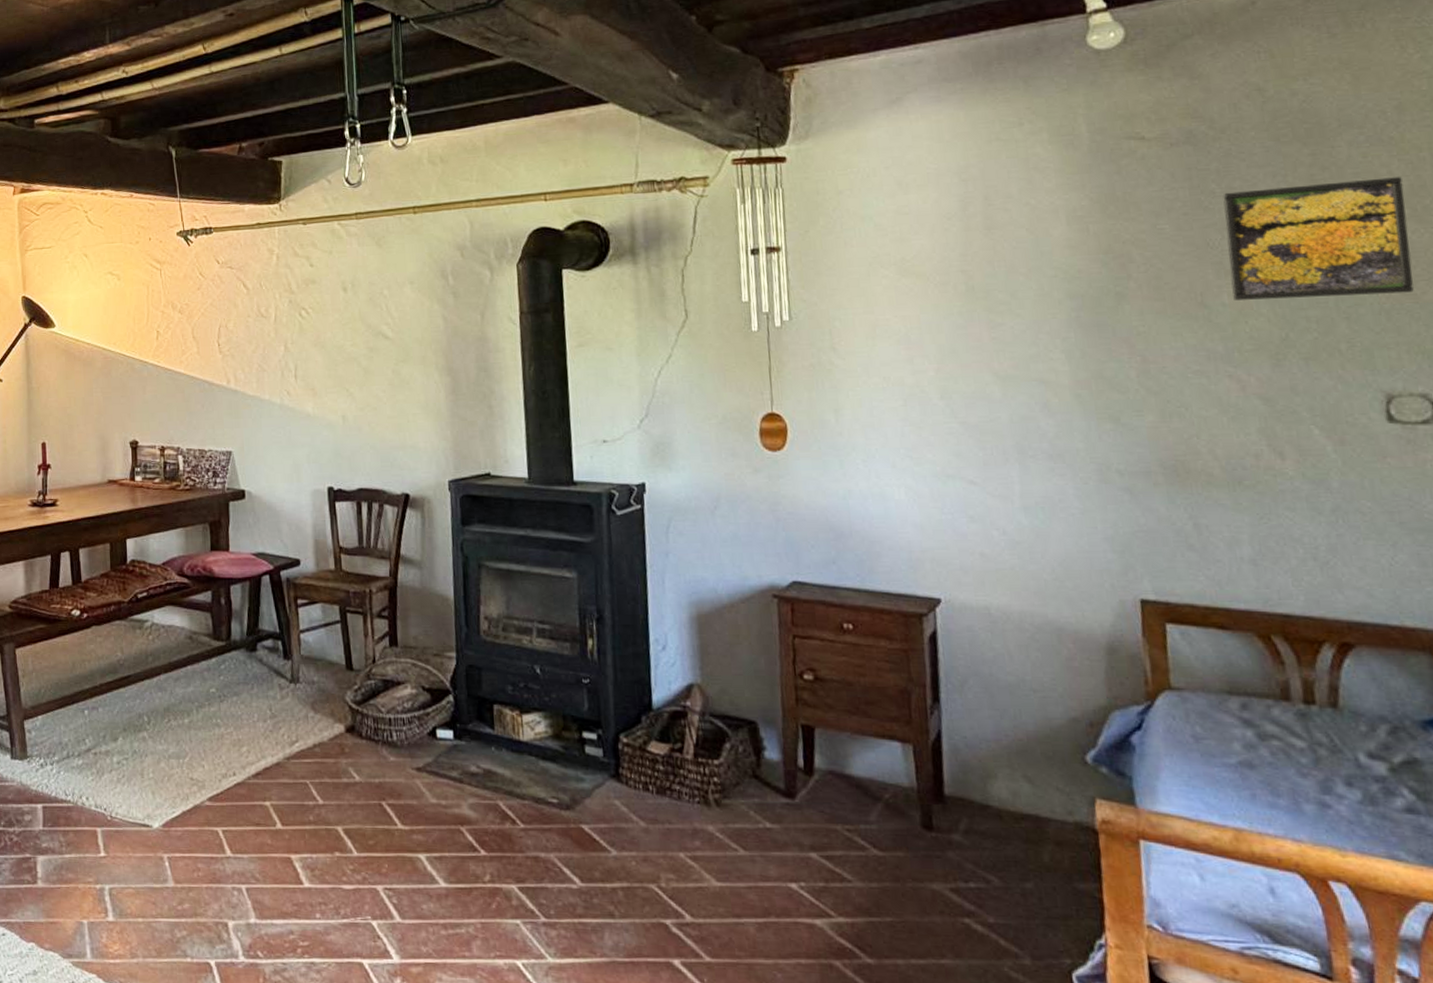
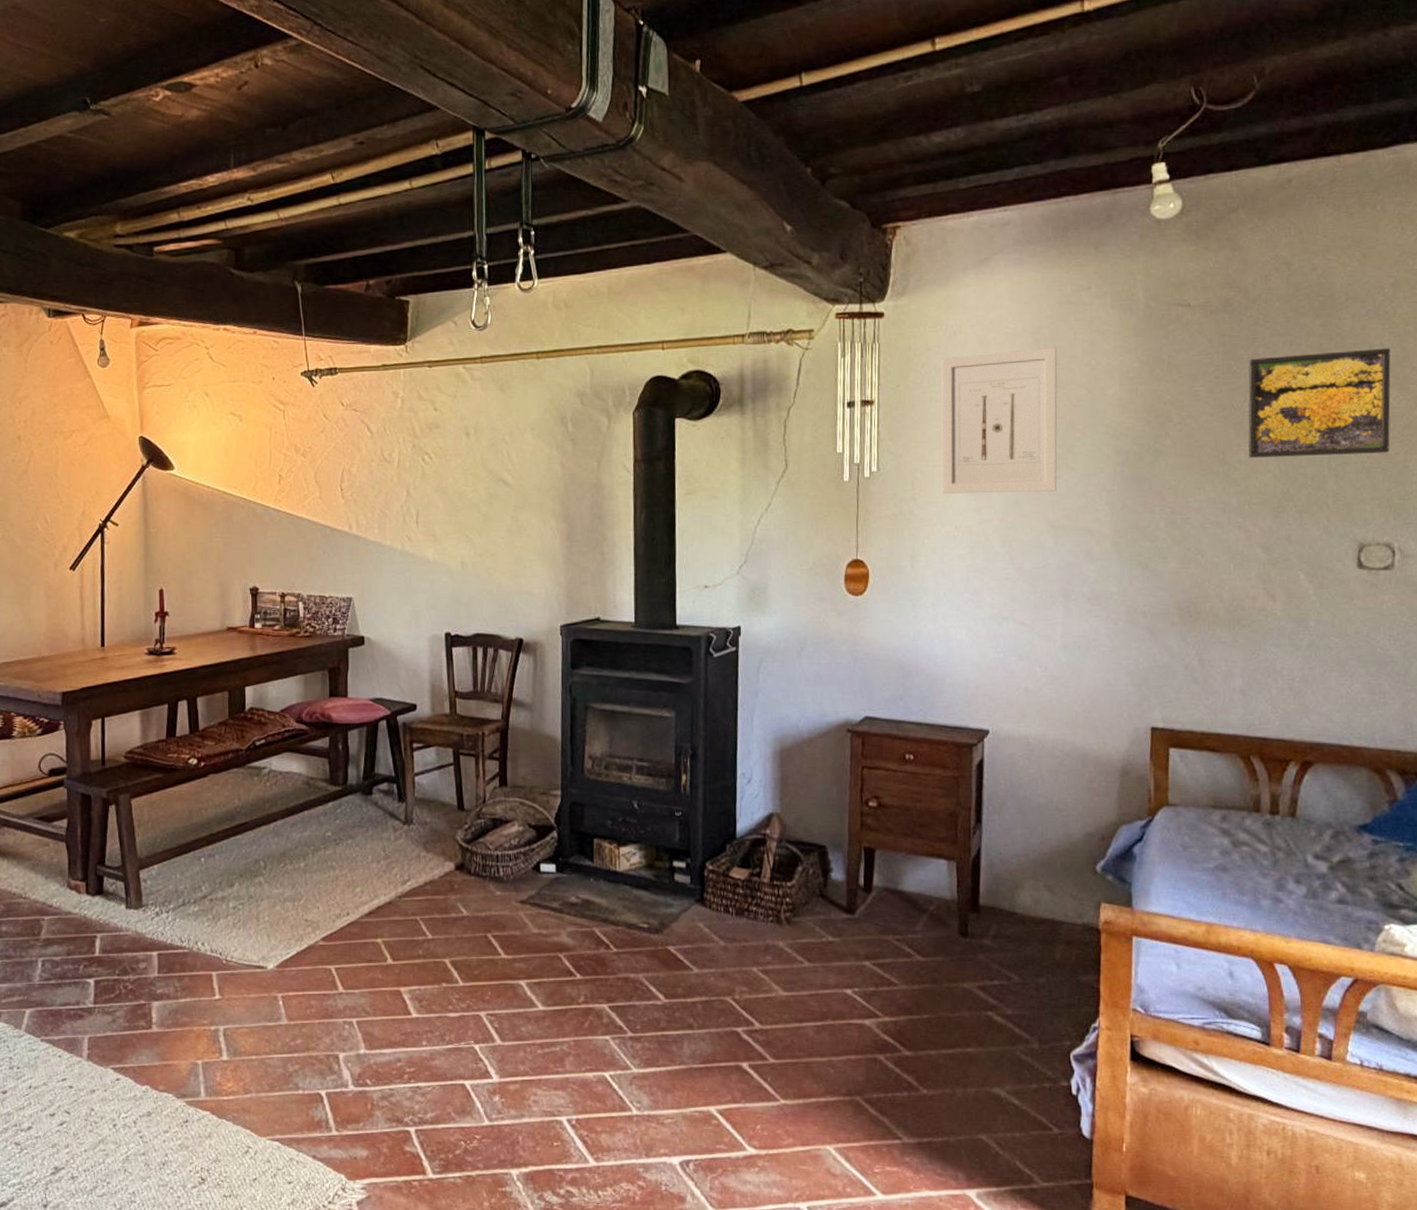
wall art: none [854,188,1001,343] -> present [941,348,1057,494]

